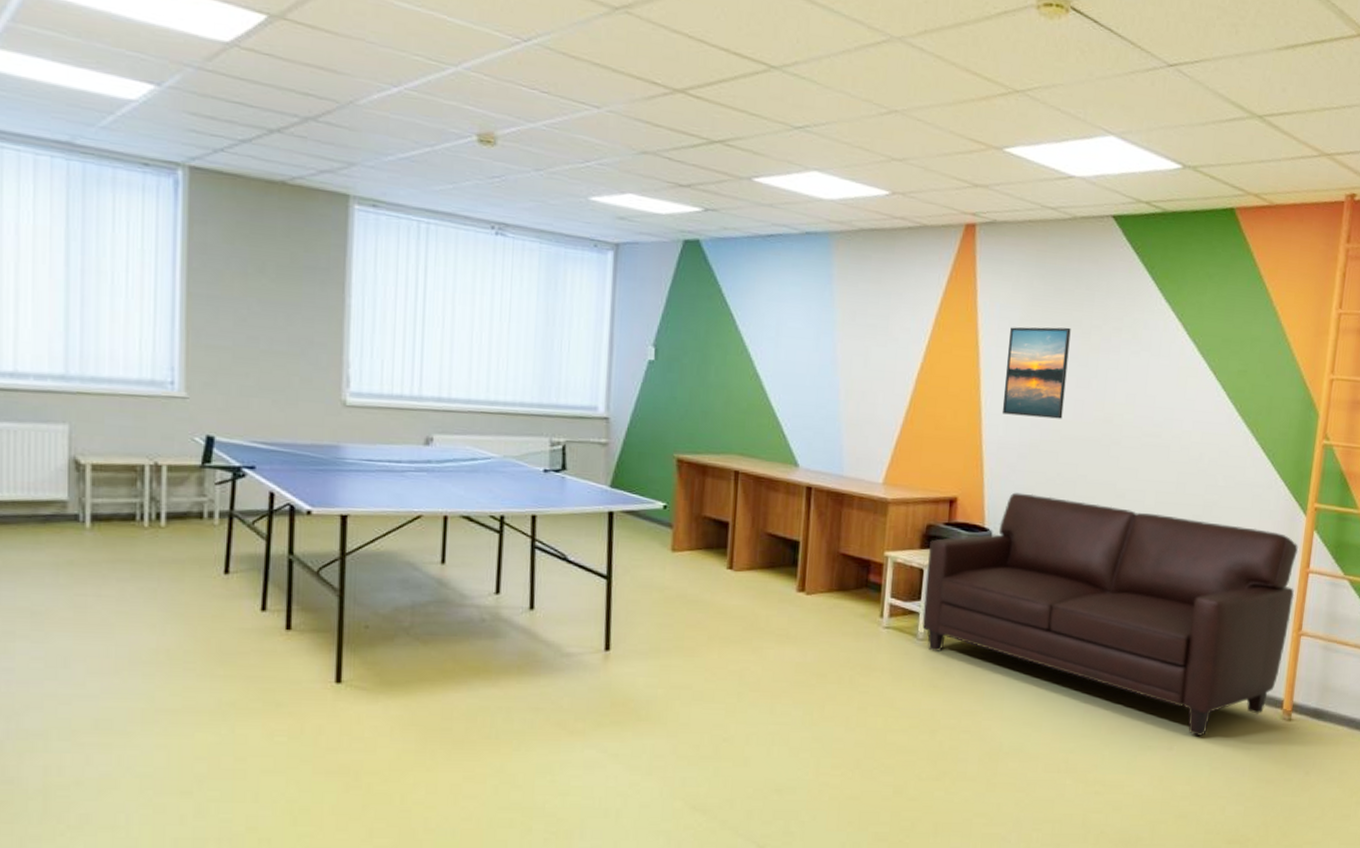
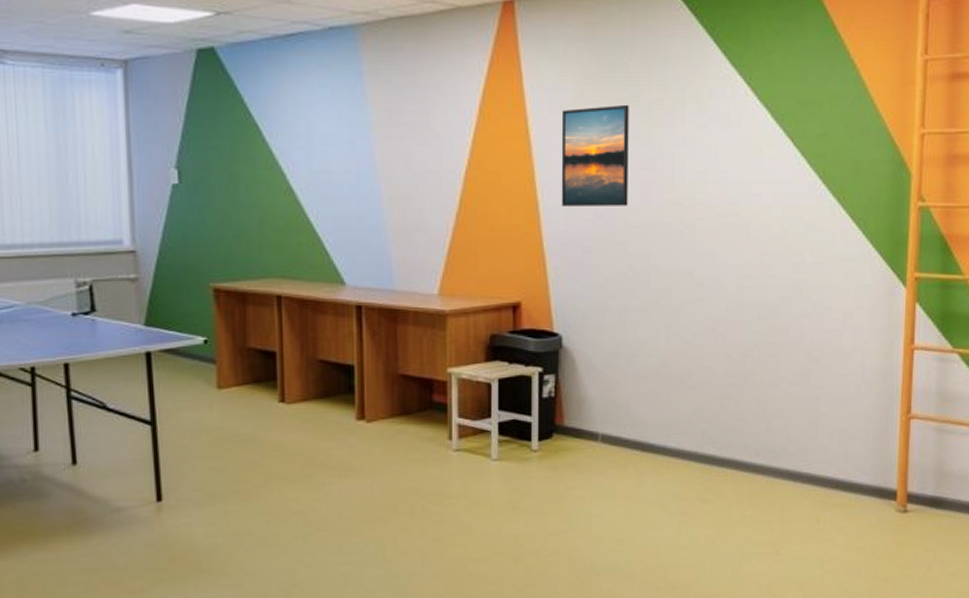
sofa: present [922,492,1298,736] -> none [494,290,900,537]

